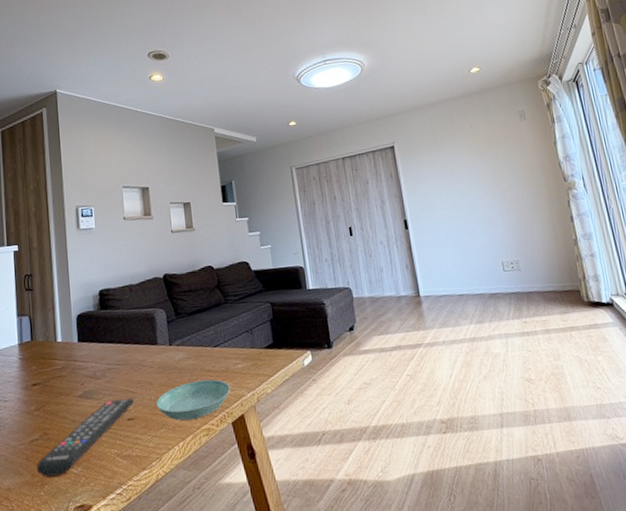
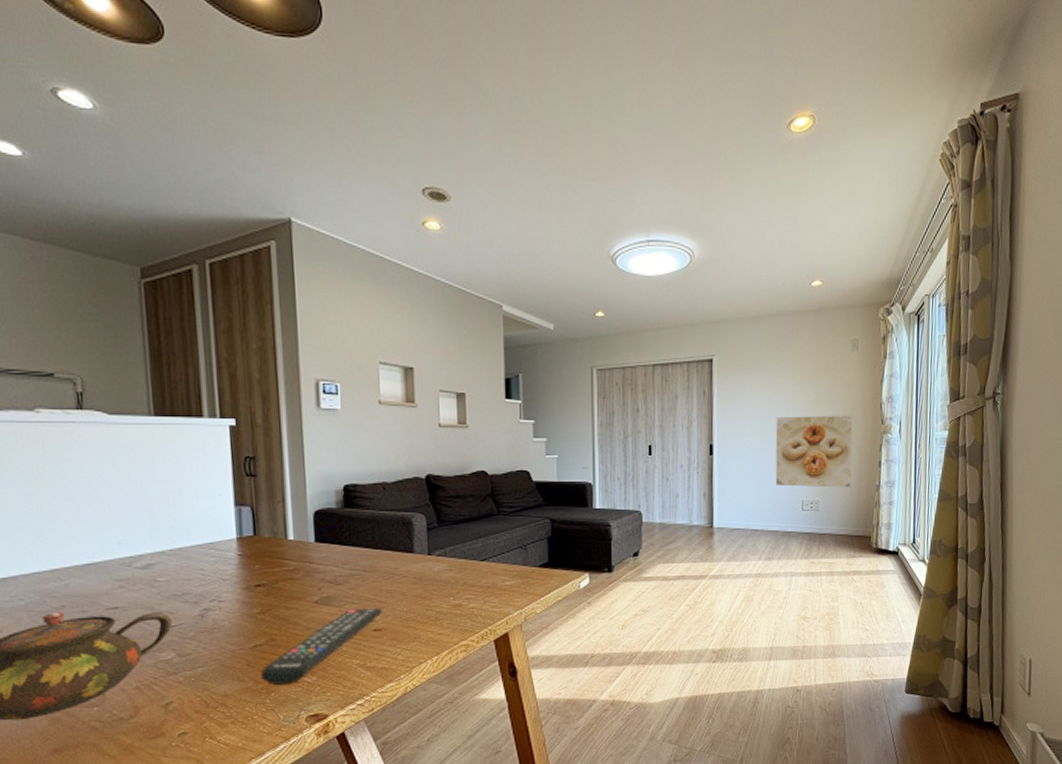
saucer: present [156,379,231,421] -> none [409,594,496,636]
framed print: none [461,177,548,250] -> present [775,415,853,488]

